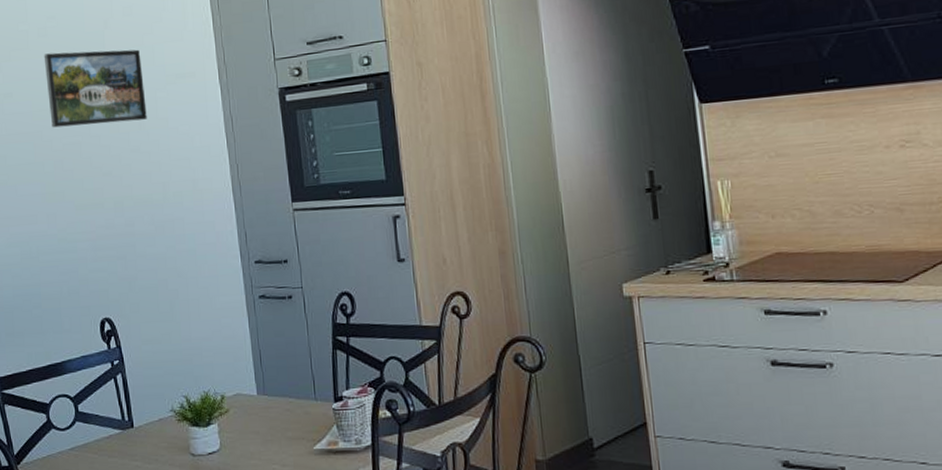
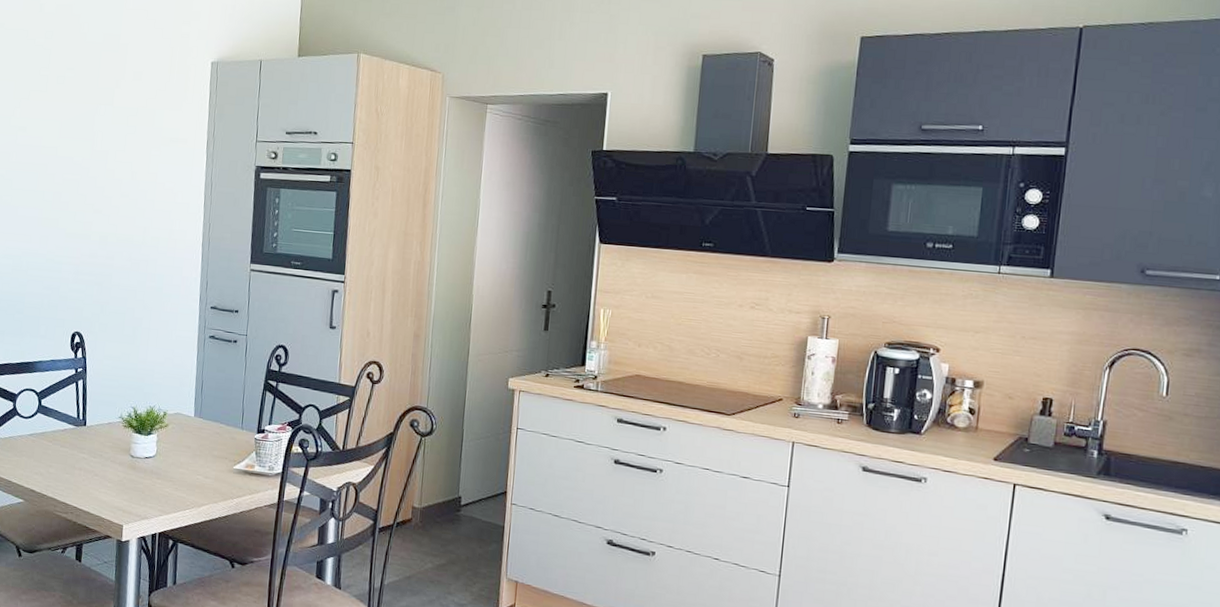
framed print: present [43,49,147,128] -> none [56,99,143,171]

